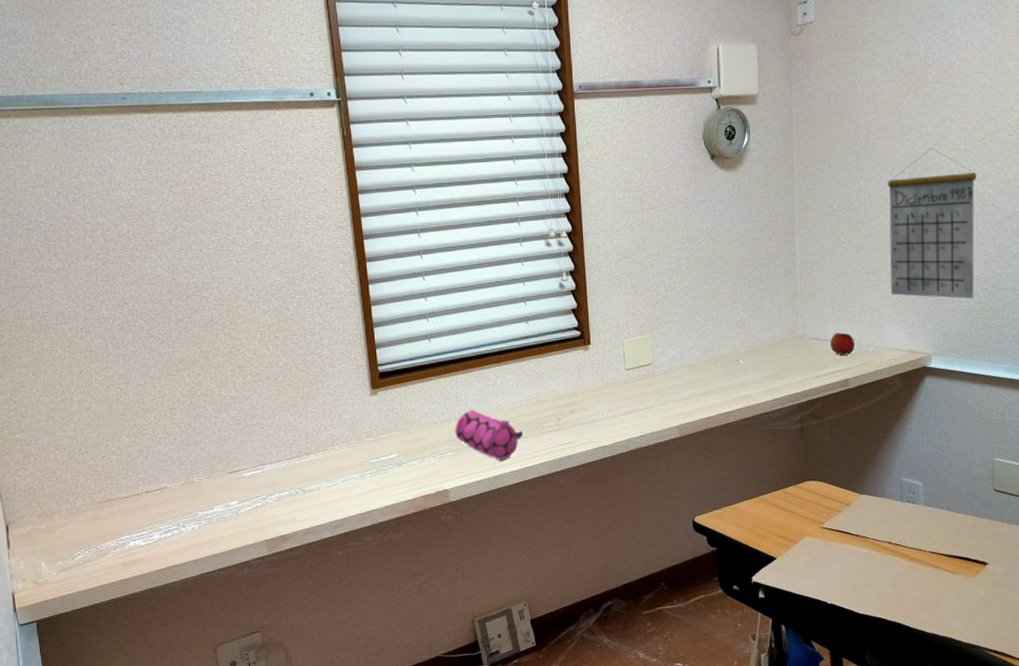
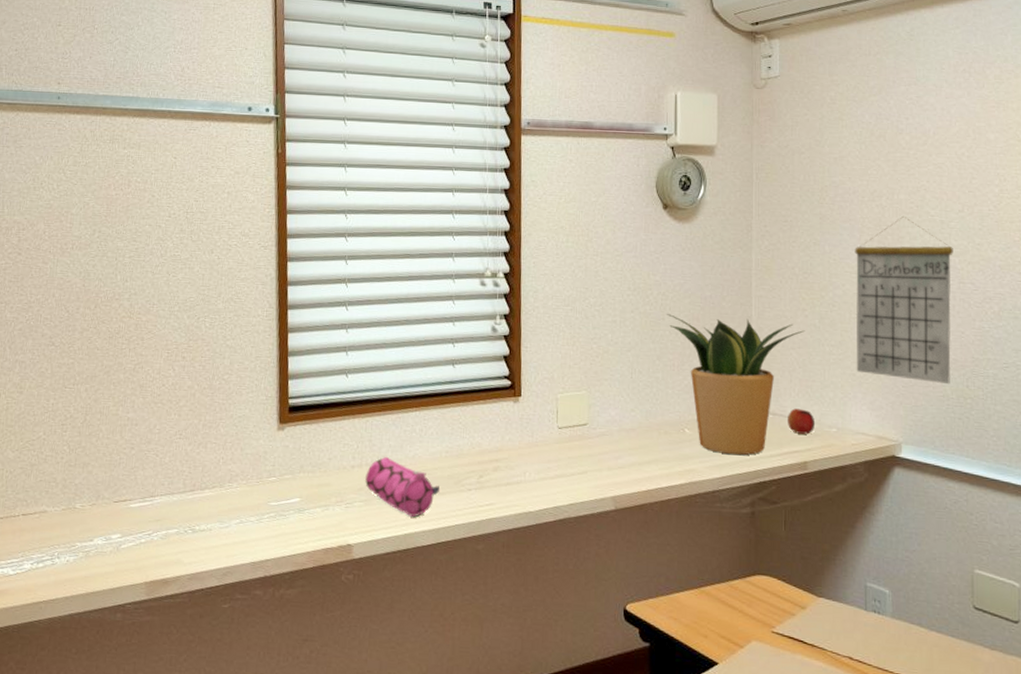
potted plant: none [719,255,844,379] -> present [667,314,805,456]

